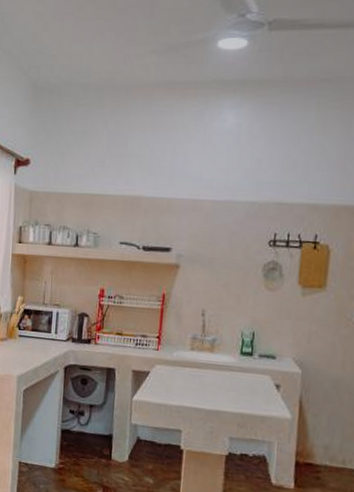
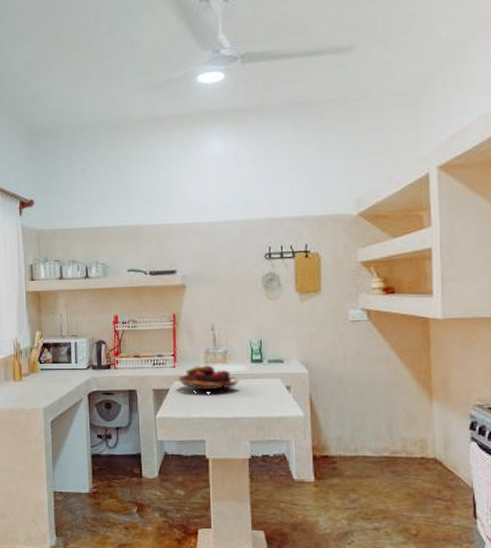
fruit basket: none [160,350,225,384] -> present [178,364,239,393]

